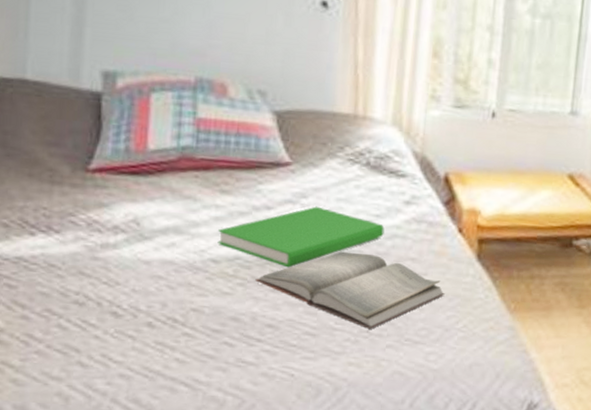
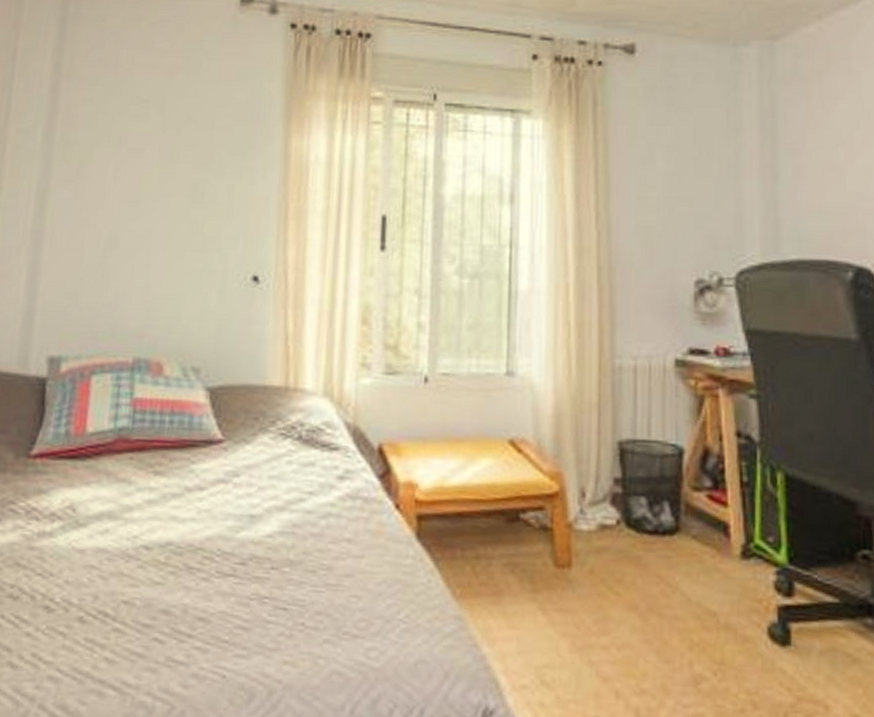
book: present [217,206,385,268] -> none [150,485,318,553]
hardback book: present [255,251,445,329] -> none [187,533,384,621]

